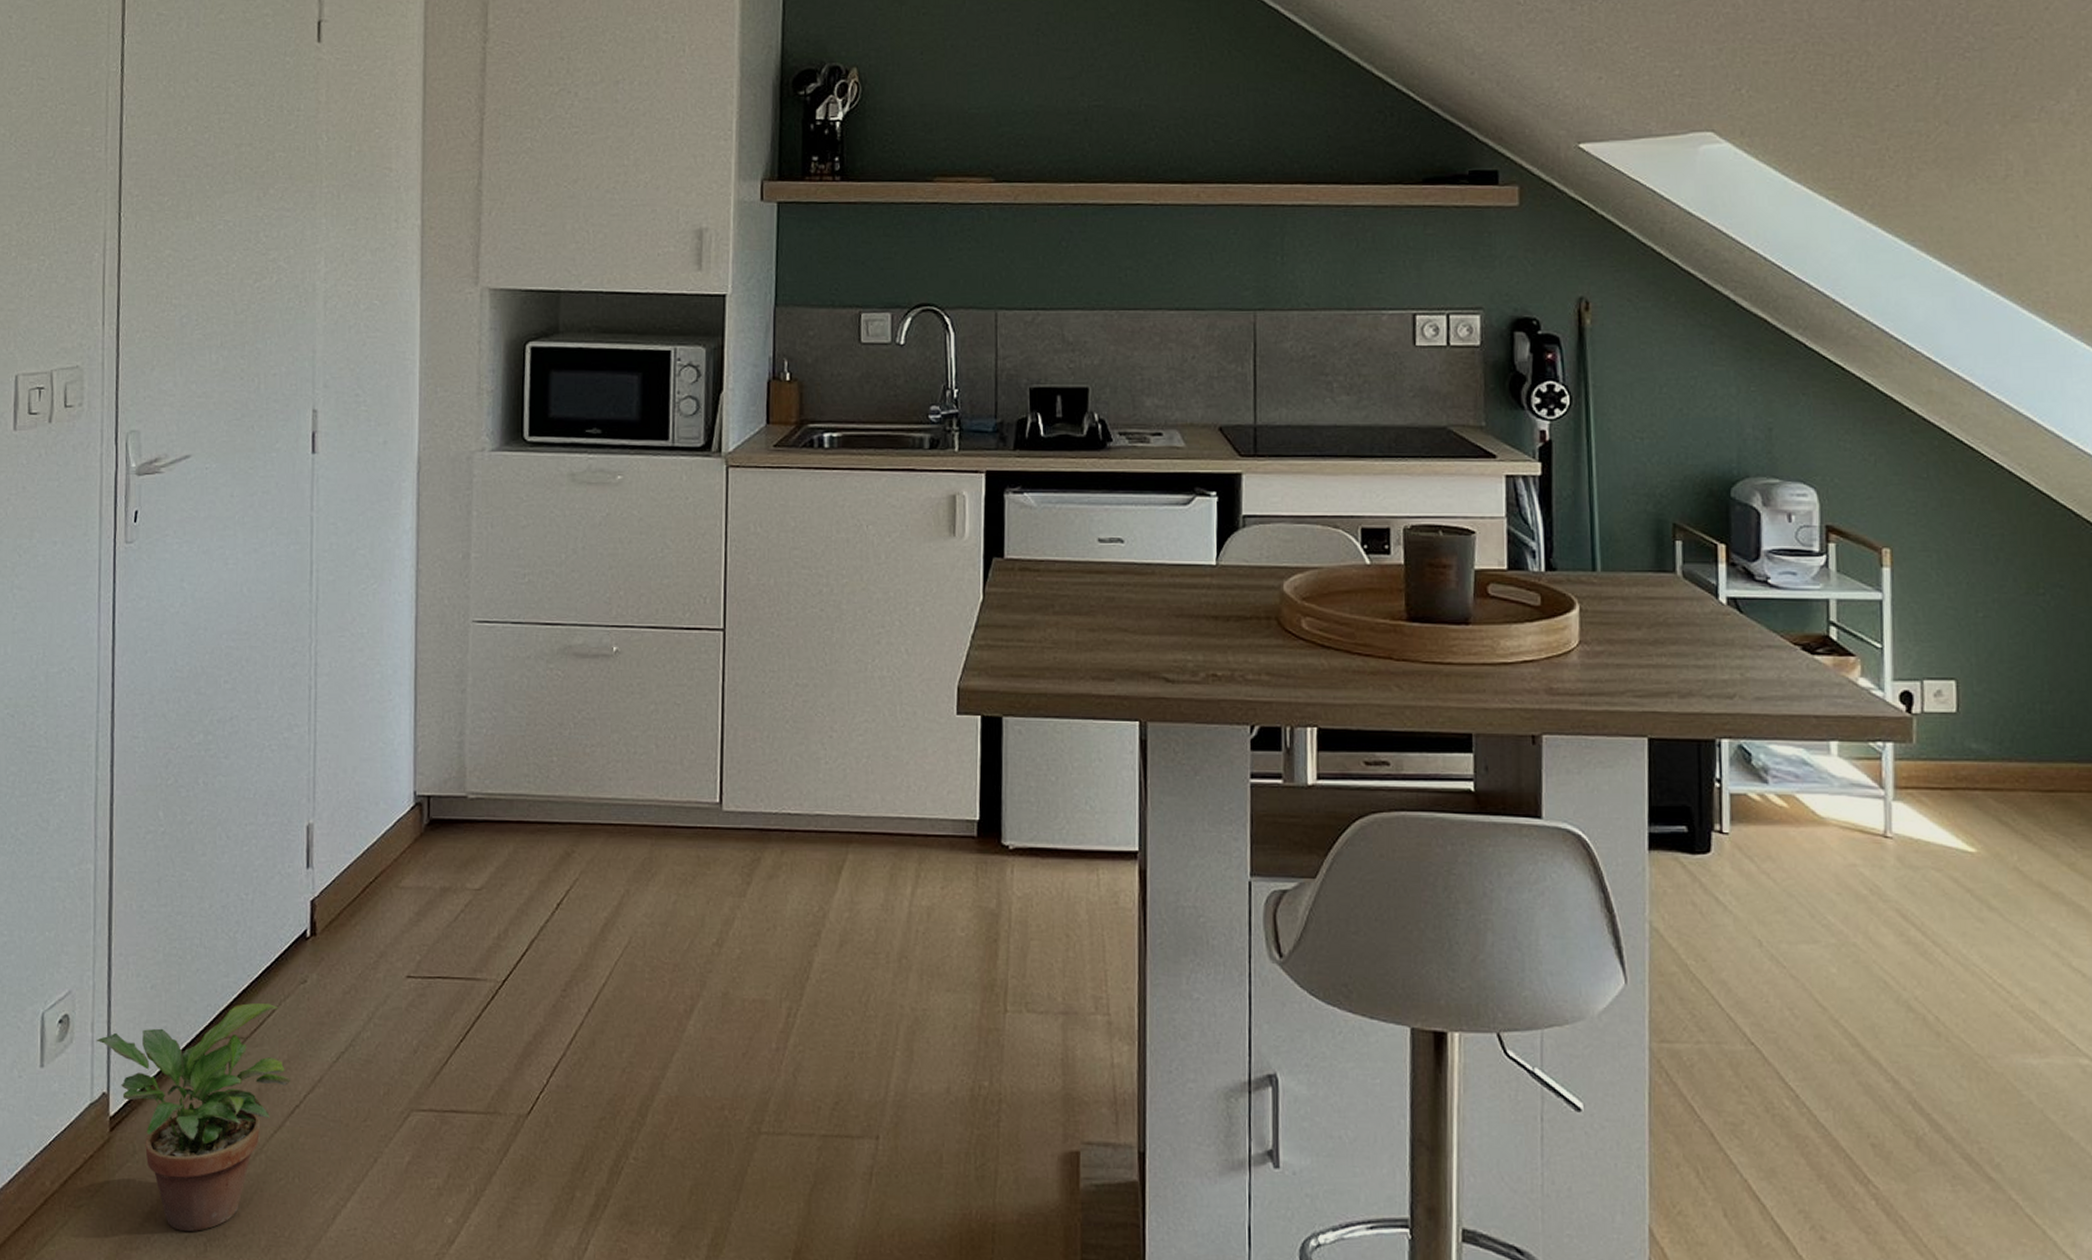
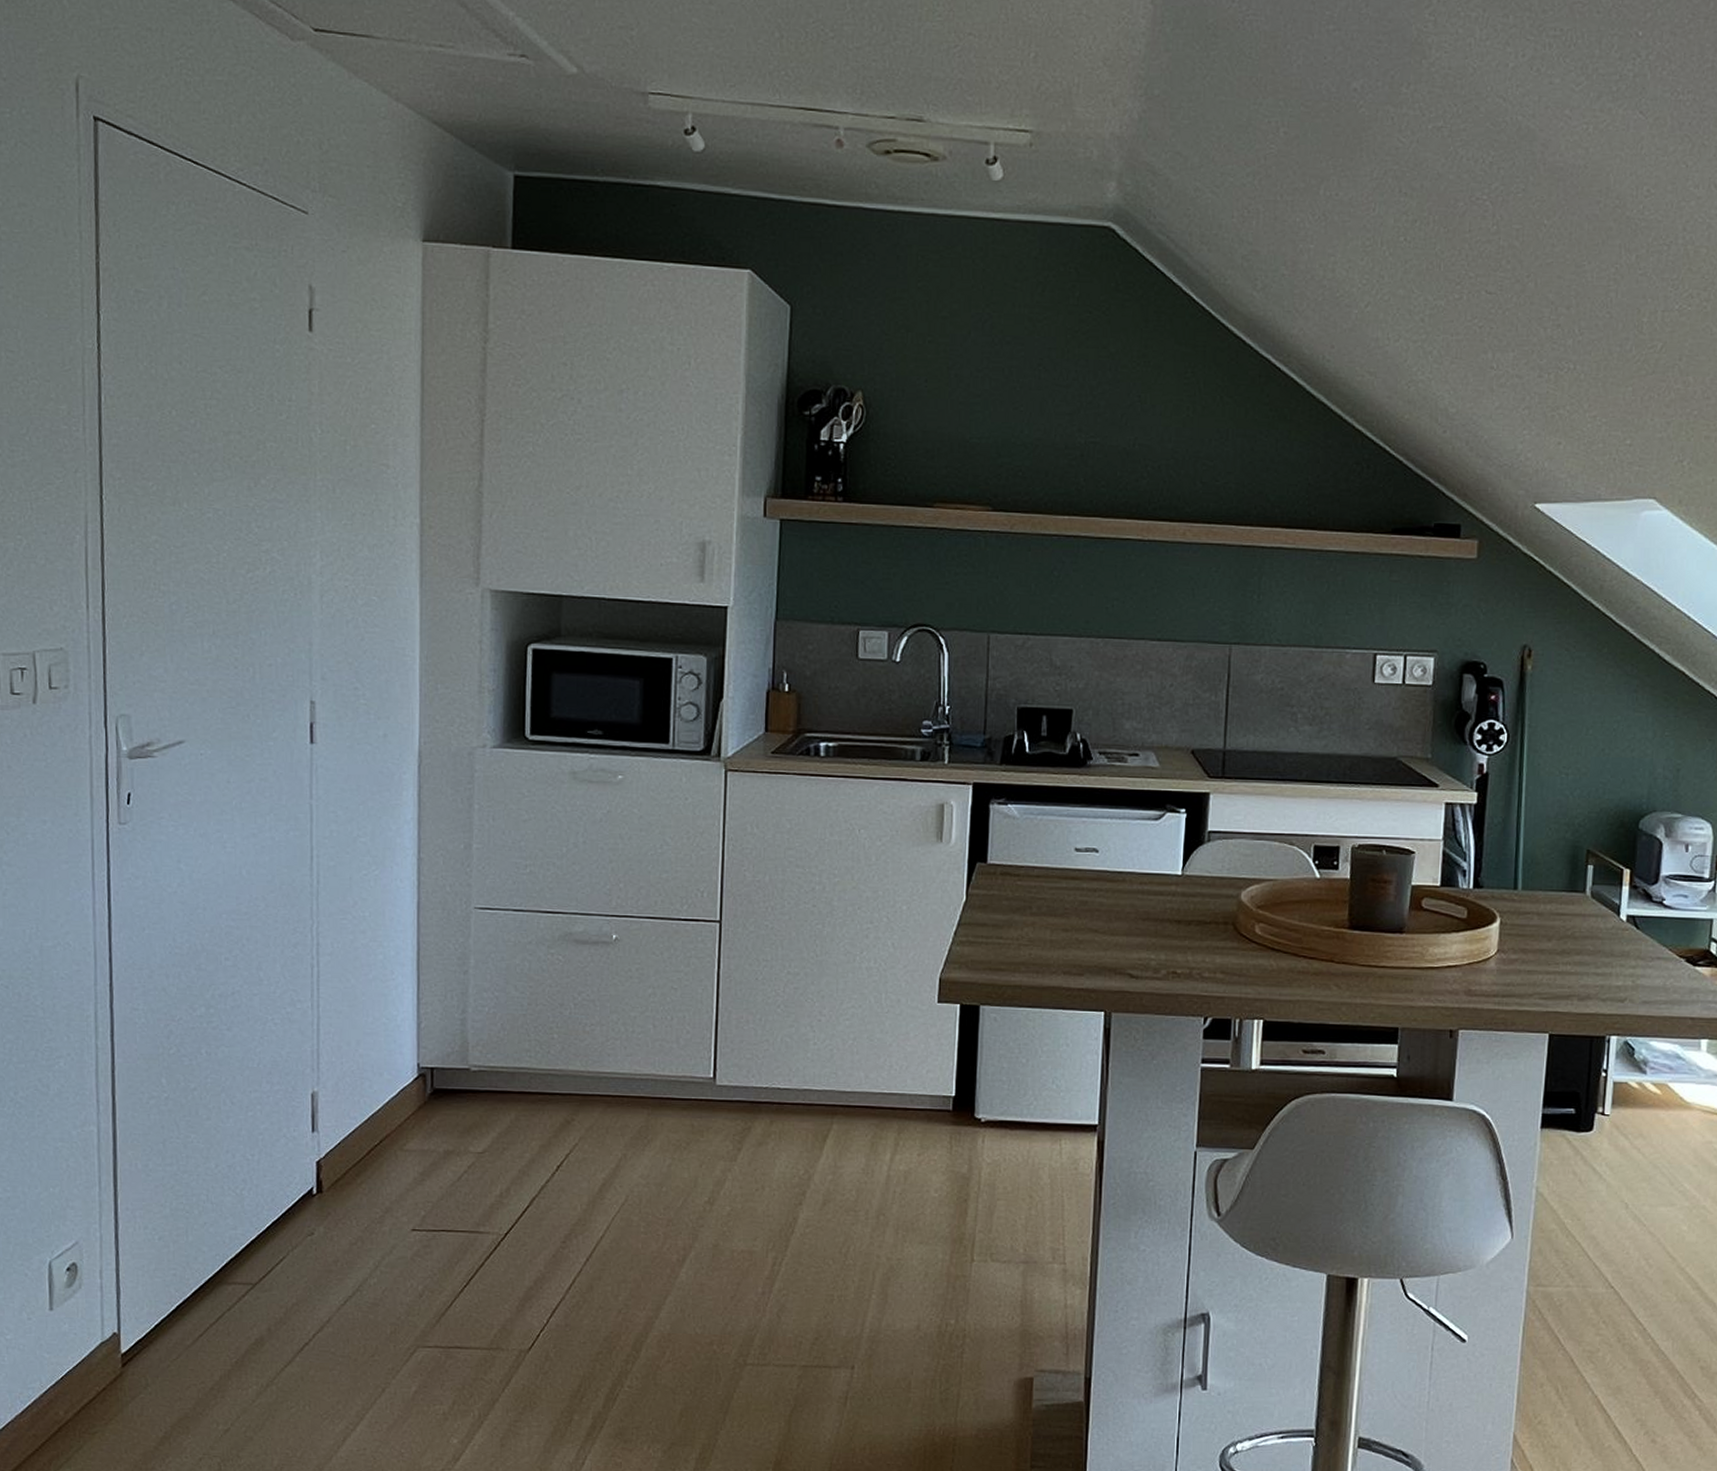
potted plant: present [96,1003,290,1231] -> none [105,1253,299,1453]

